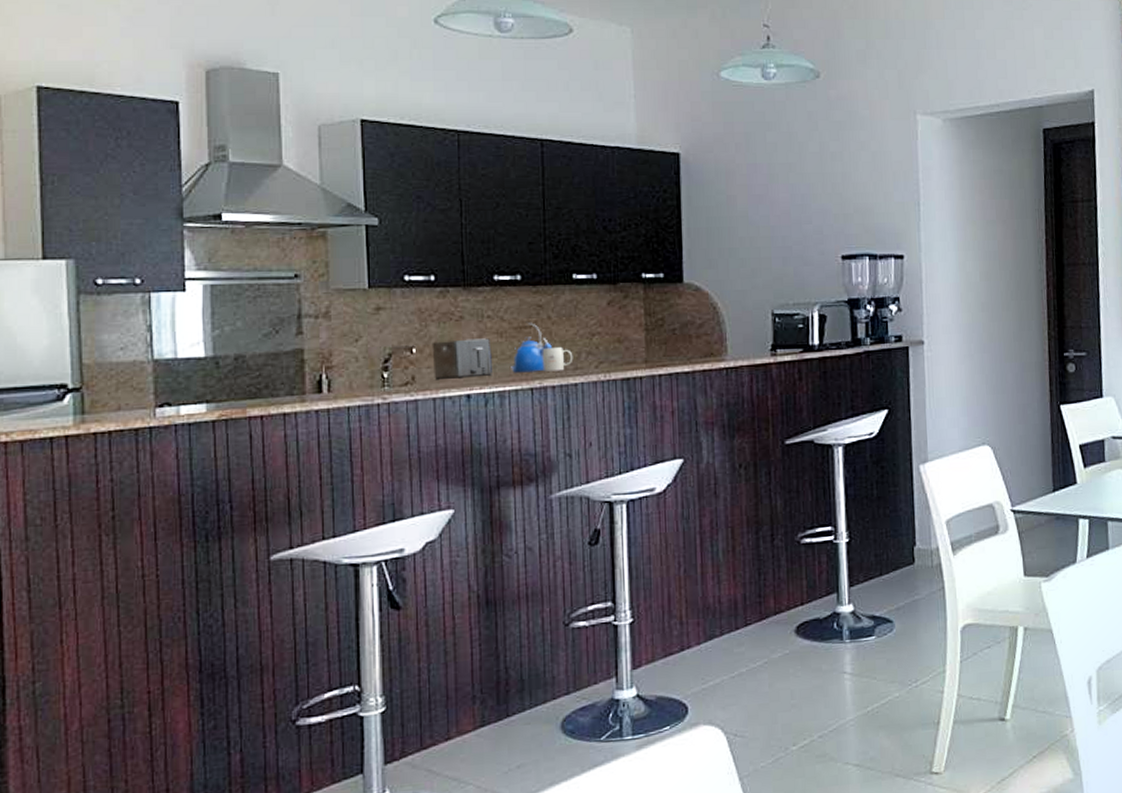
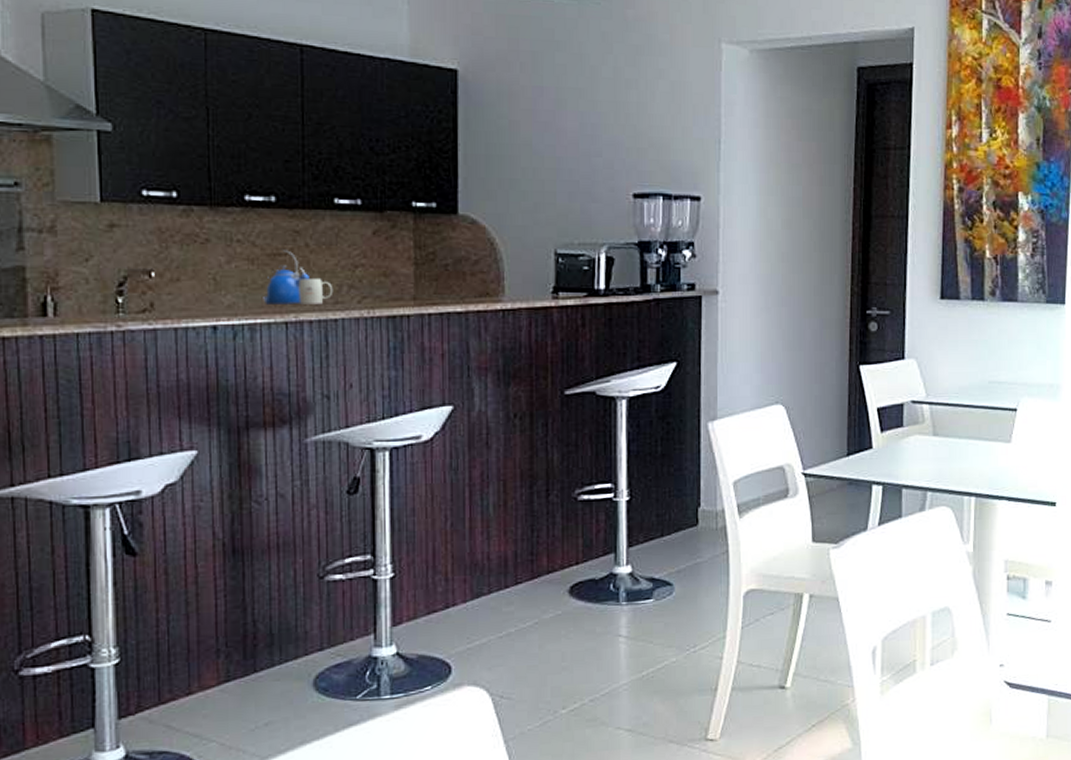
toaster: present [432,338,492,381] -> none [173,264,242,309]

